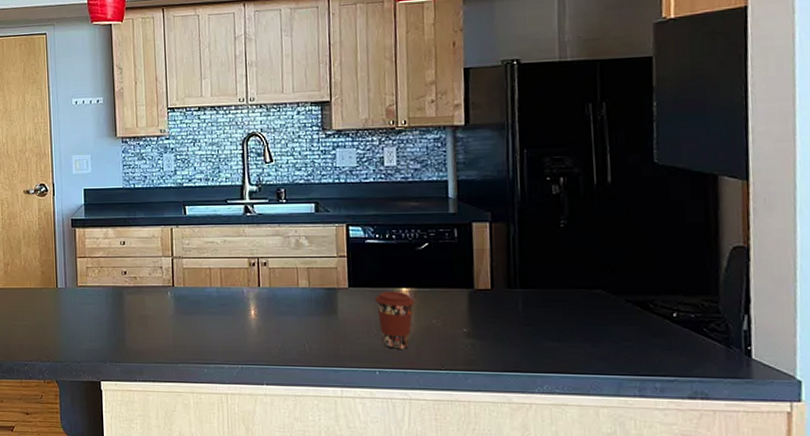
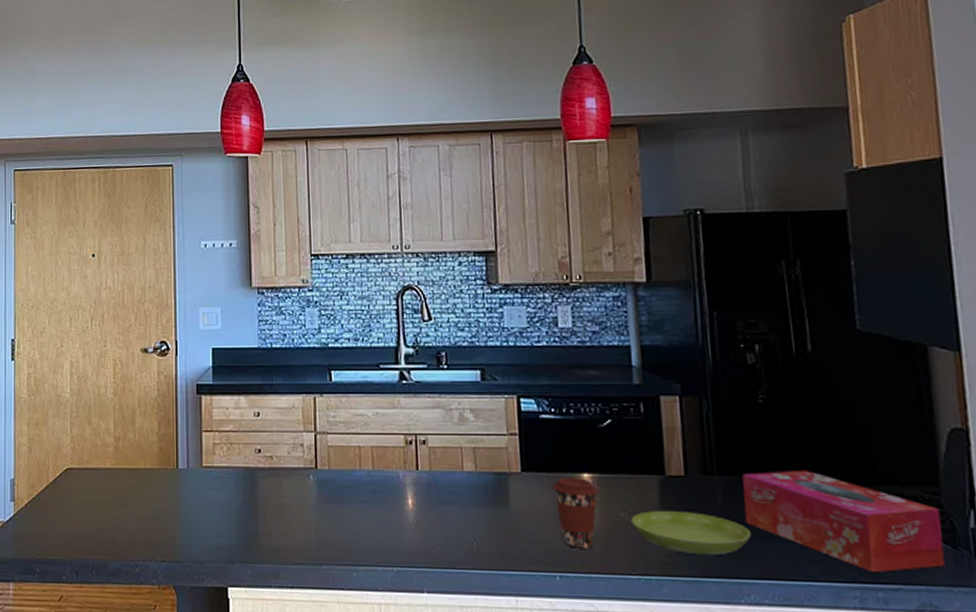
saucer: none [442,317,546,354] -> present [630,510,750,556]
tissue box: none [542,284,718,367] -> present [742,470,945,572]

